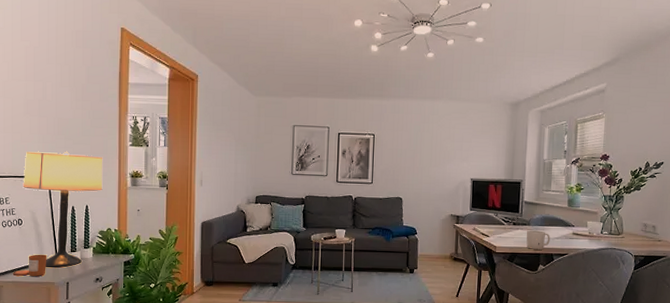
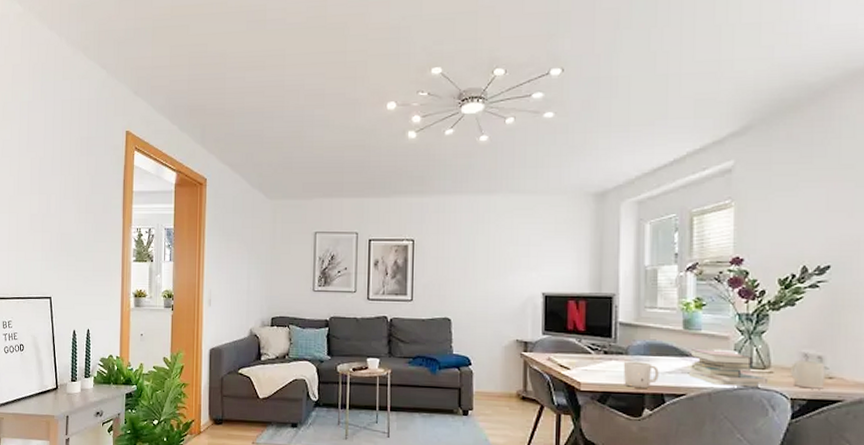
candle: present [13,254,47,277] -> none [13,383,48,409]
table lamp: present [23,151,103,268] -> none [25,270,106,399]
books: none [569,221,620,248] -> present [688,349,767,388]
mug: none [634,229,657,249] -> present [789,361,826,389]

